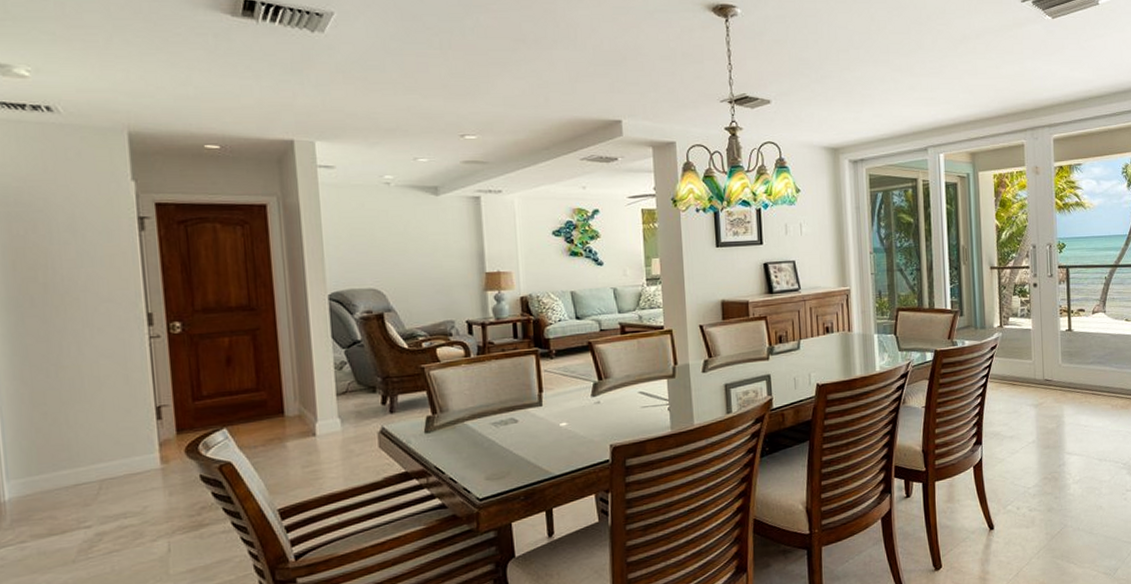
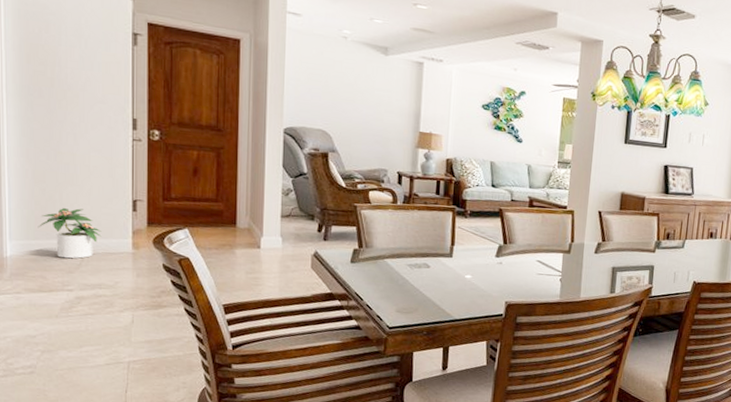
potted plant: none [41,428,122,491] -> present [38,208,102,259]

